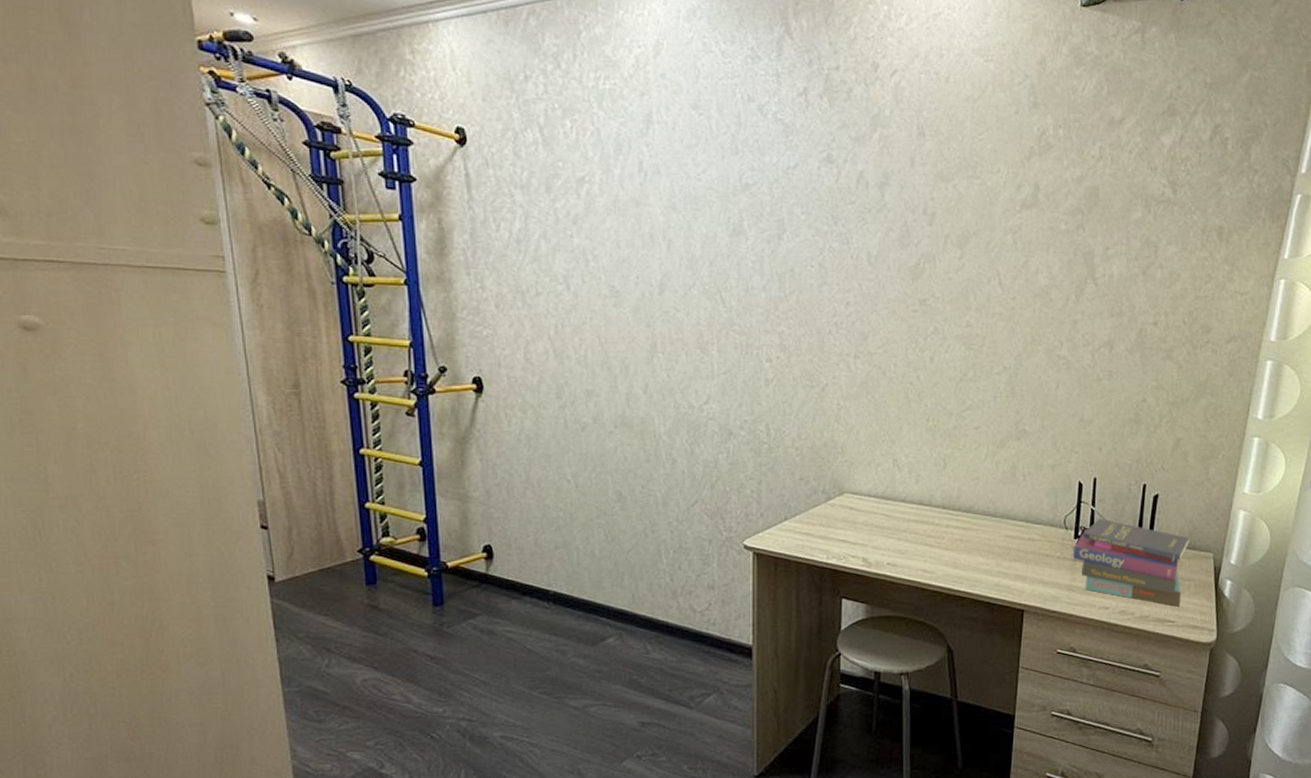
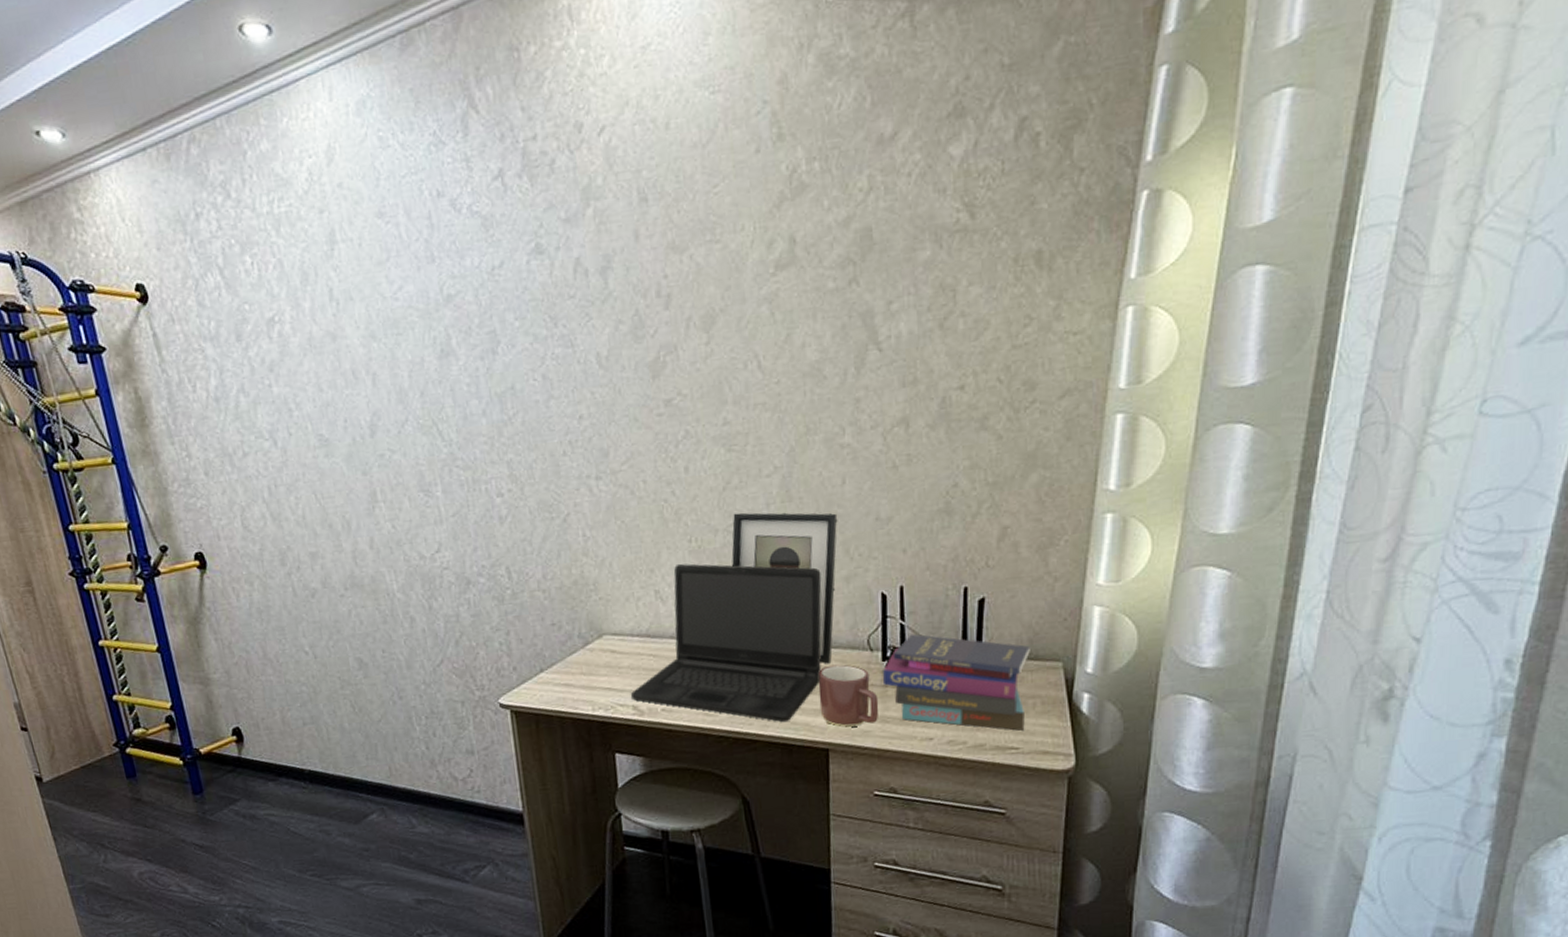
laptop: none [861,439,1032,583] -> present [630,563,822,722]
picture frame: none [961,401,1050,537] -> present [731,512,838,664]
mug: none [1020,538,1068,592] -> present [818,664,879,728]

